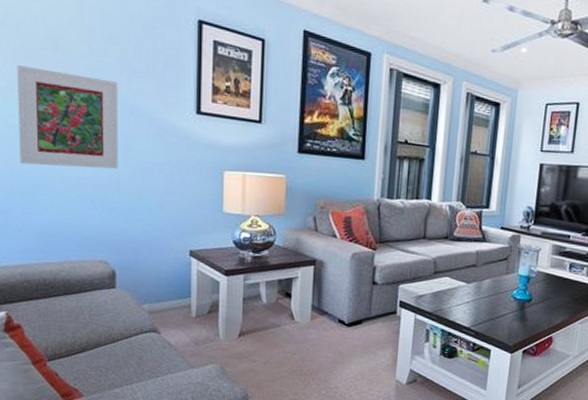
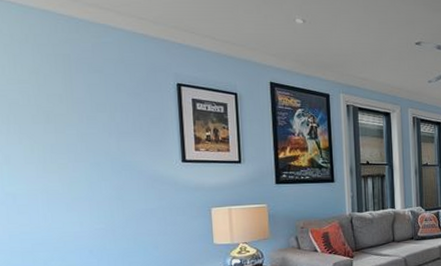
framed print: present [17,65,118,169] -> none [11,139,114,227]

